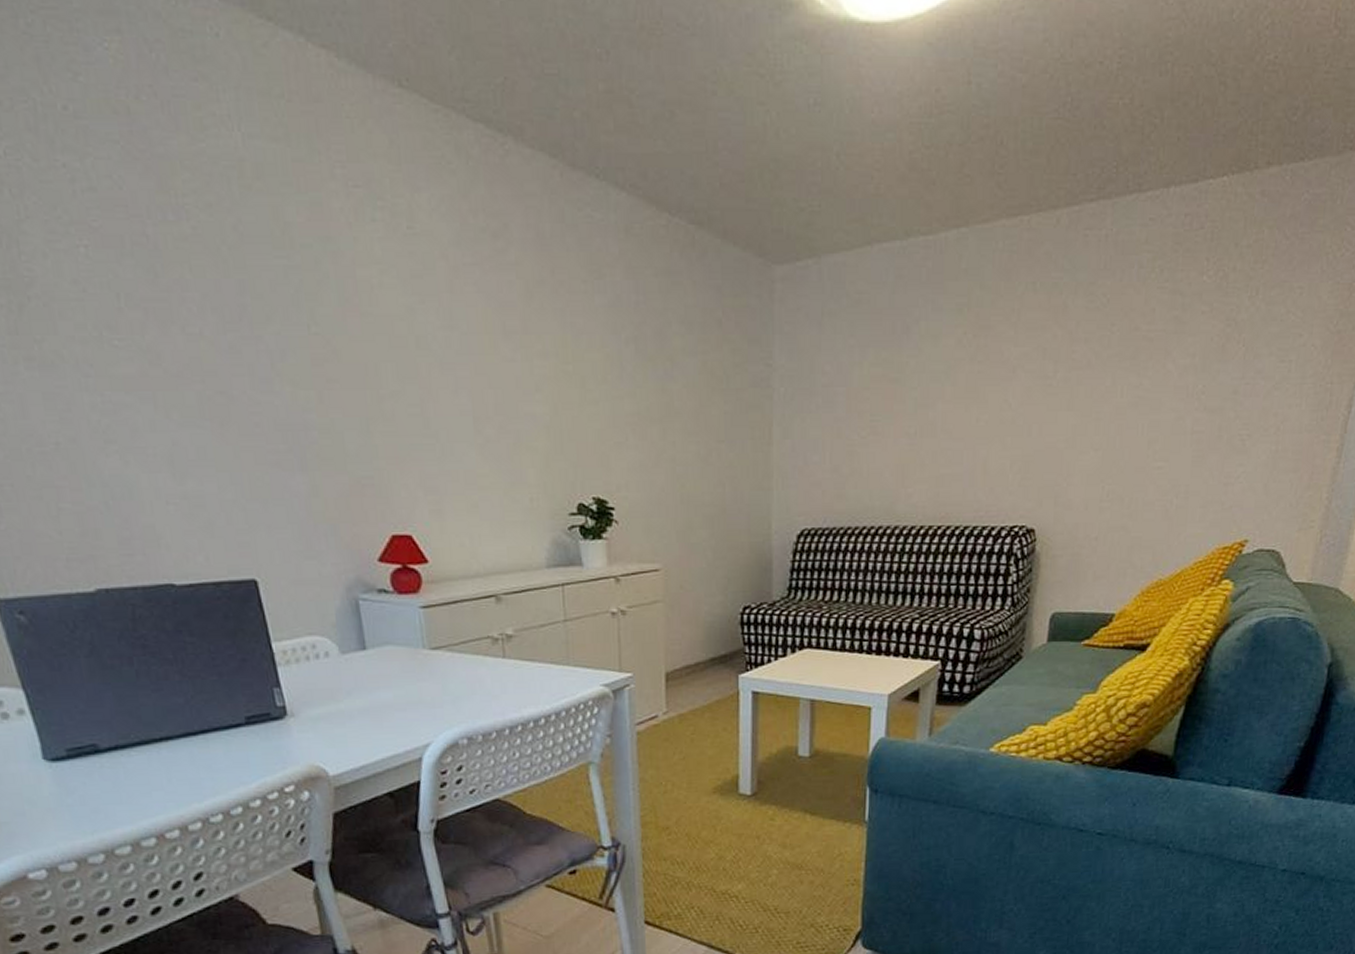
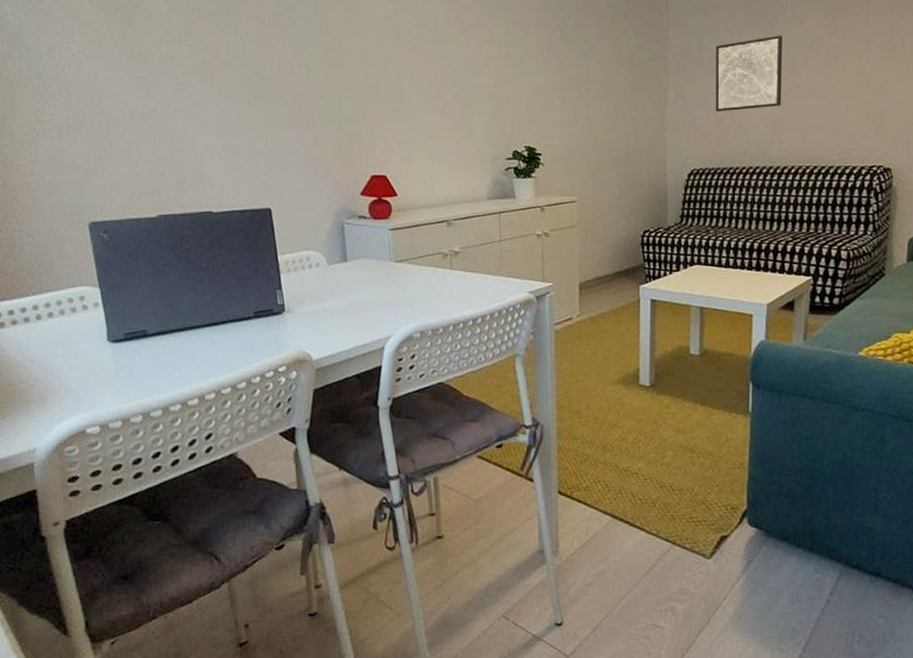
wall art: none [831,356,914,455] -> present [715,35,783,112]

